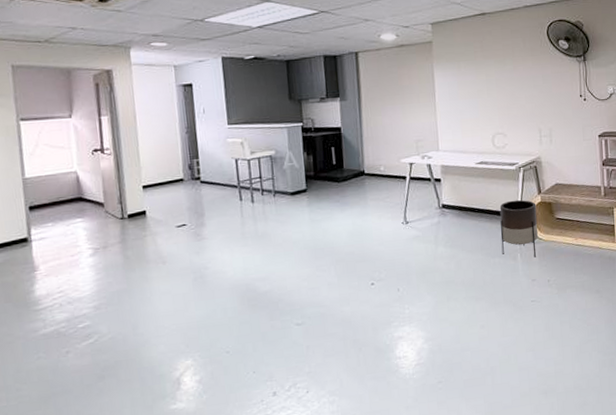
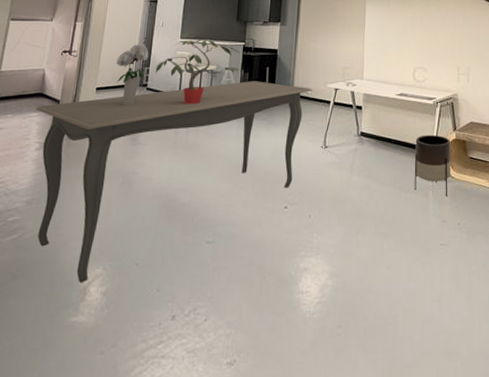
dining table: none [78,162,385,374] -> present [36,81,312,282]
bouquet: none [159,134,195,201] -> present [116,43,149,105]
potted plant: none [206,122,303,195] -> present [155,39,241,105]

